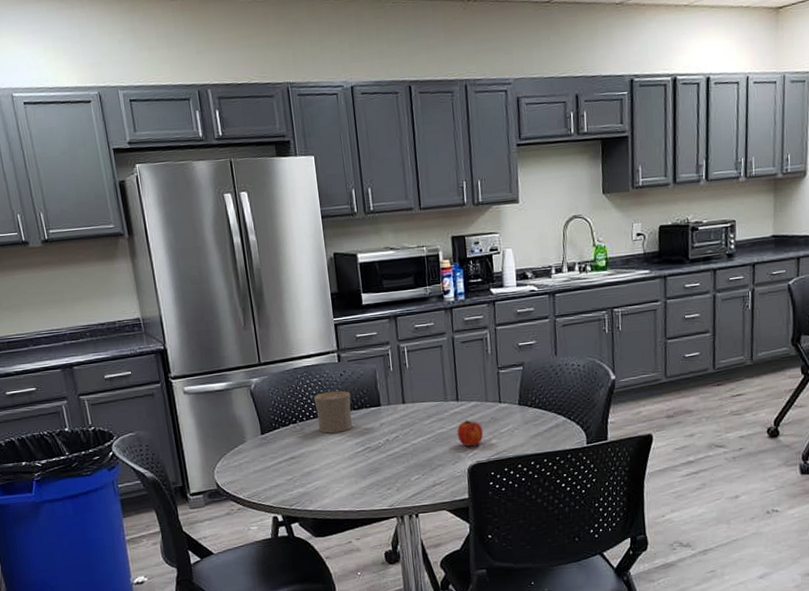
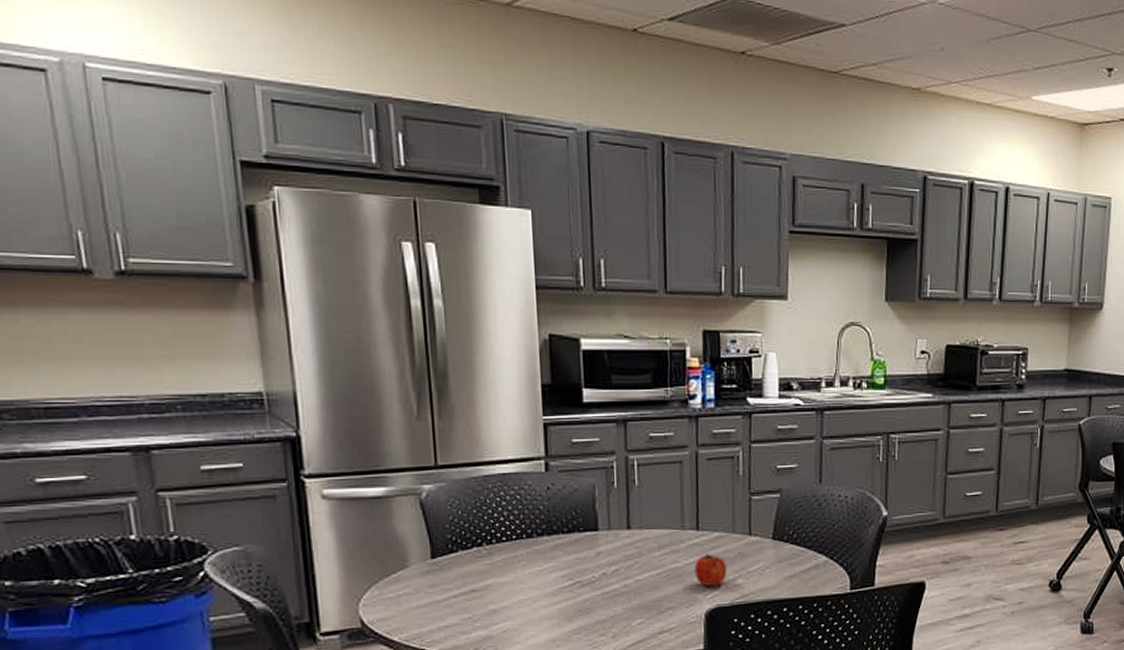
cup: present [313,390,353,434] -> none [508,508,560,562]

